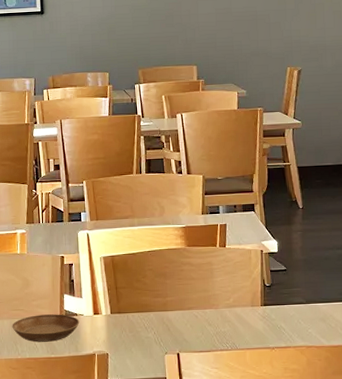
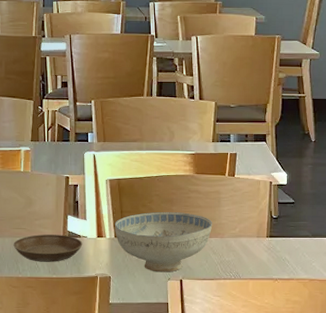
ceramic bowl: none [110,285,207,347] -> present [115,212,213,272]

